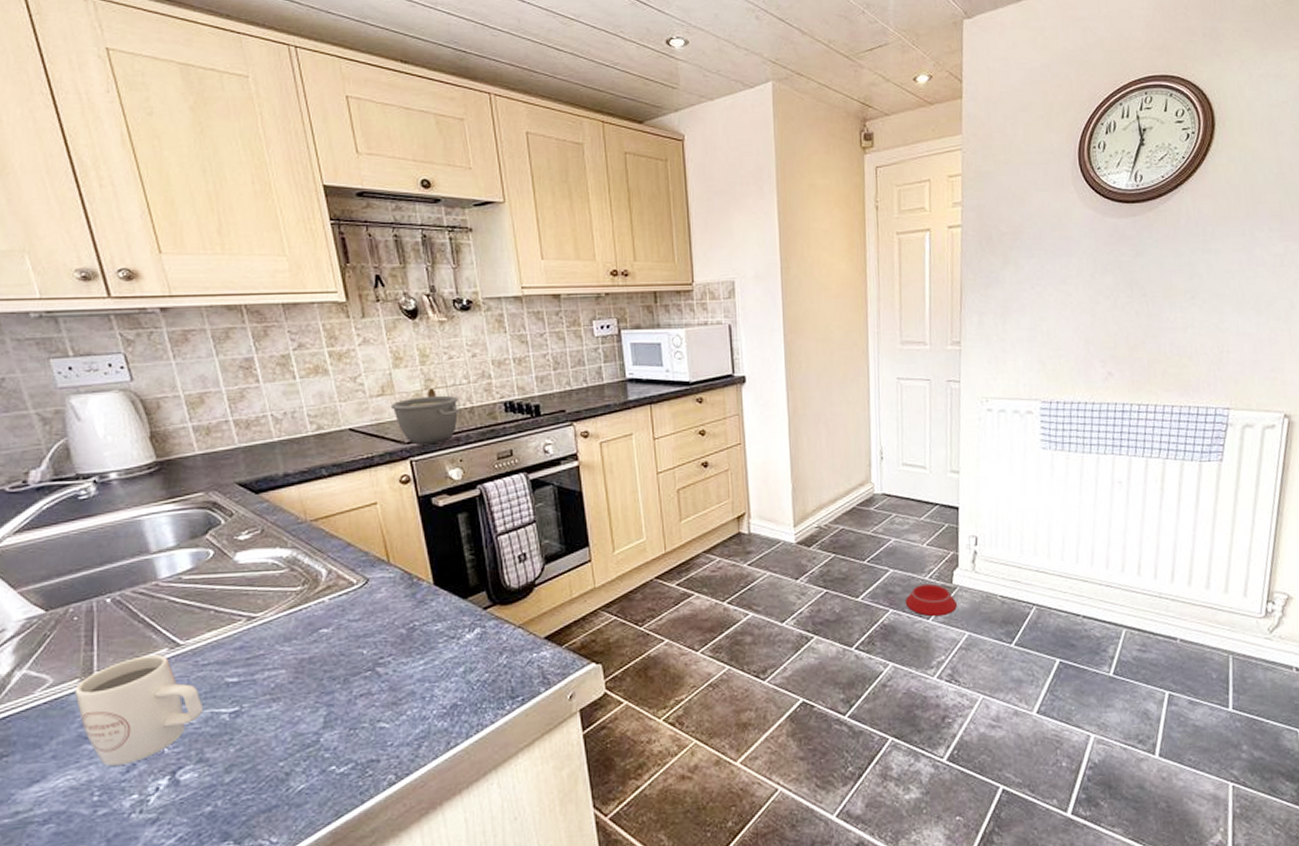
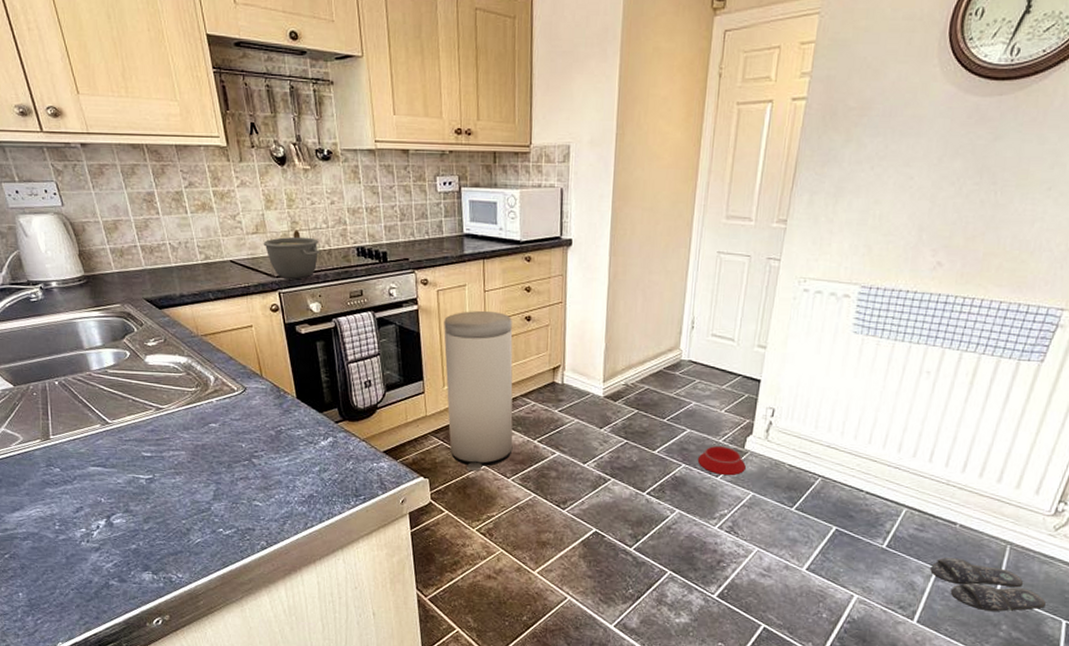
mug: present [75,655,204,766] -> none [38,428,128,507]
pedal bin: none [610,460,699,649] -> present [444,310,513,472]
slippers: none [1161,677,1278,732] -> present [930,557,1046,612]

